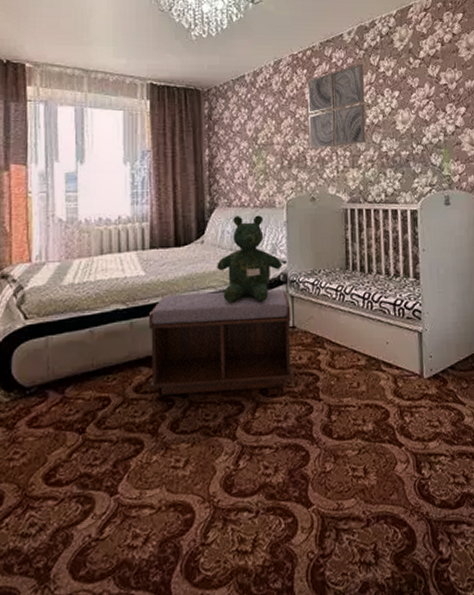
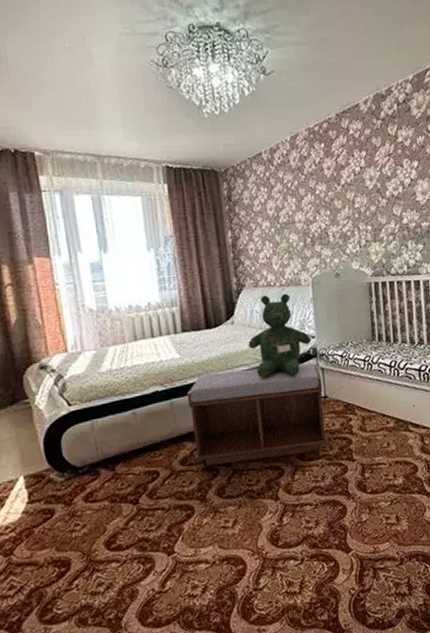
wall art: present [307,64,366,149] -> none [325,134,387,226]

